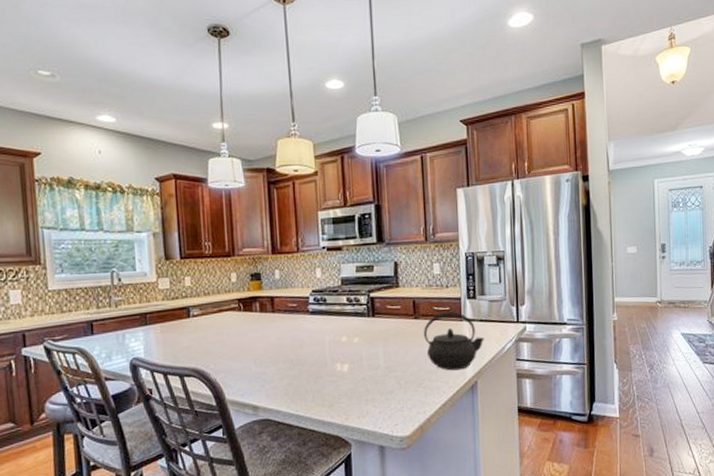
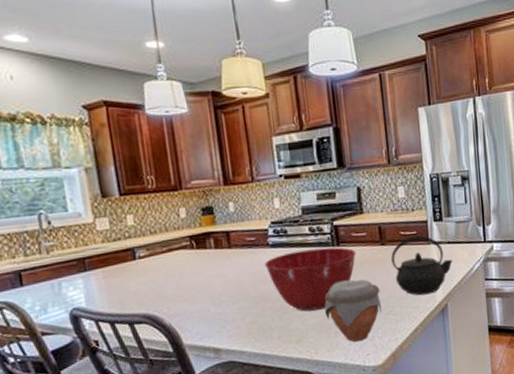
mixing bowl: none [303,317,390,378] -> present [264,247,356,312]
jar: none [357,350,412,411] -> present [325,279,382,342]

